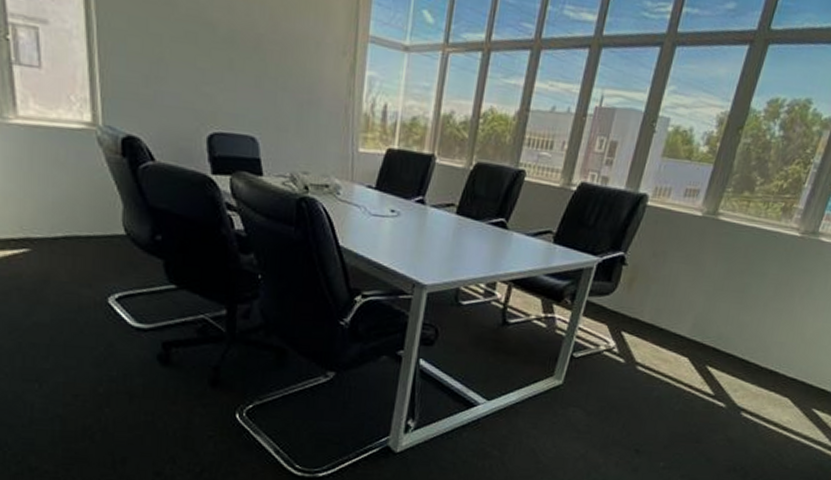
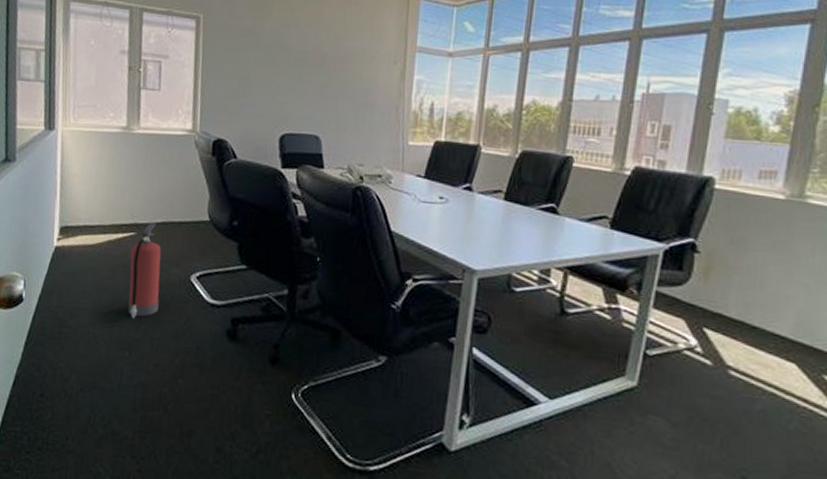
fire extinguisher: none [26,236,70,348] -> present [128,222,161,319]

